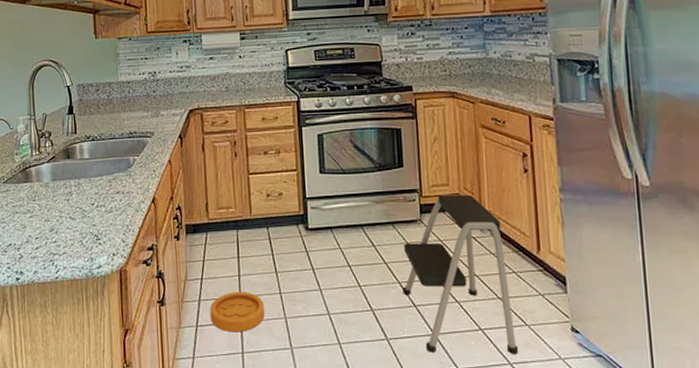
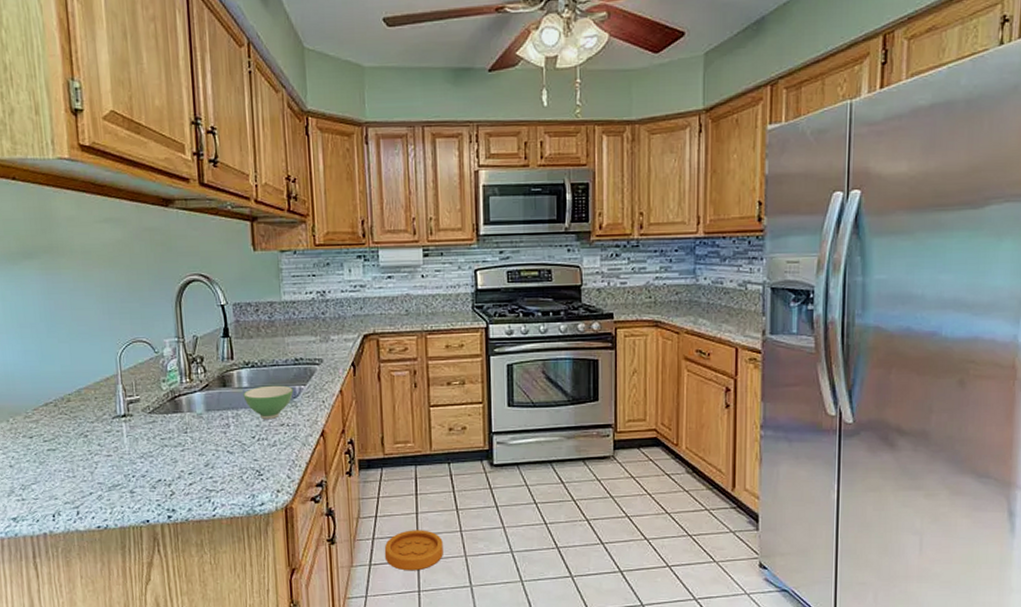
bowl: none [84,156,129,187] -> present [243,385,294,419]
step stool: present [402,194,519,354] -> none [590,430,705,590]

